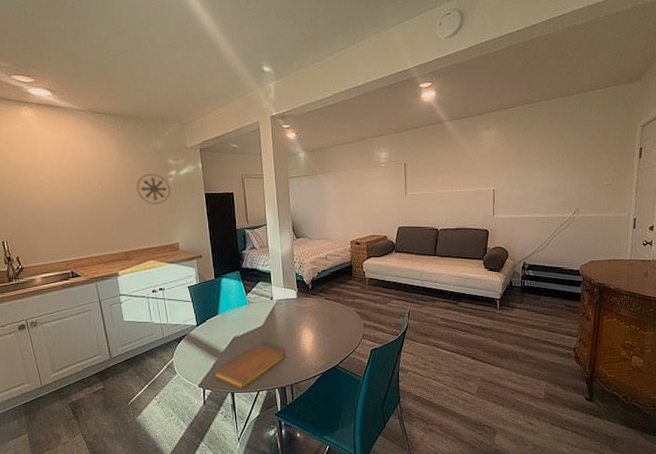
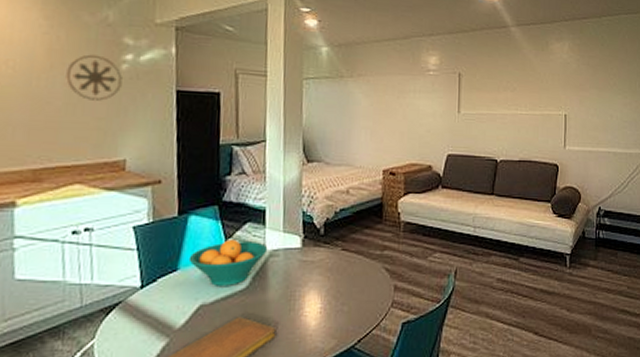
fruit bowl: none [224,293,275,325] -> present [188,238,268,286]

